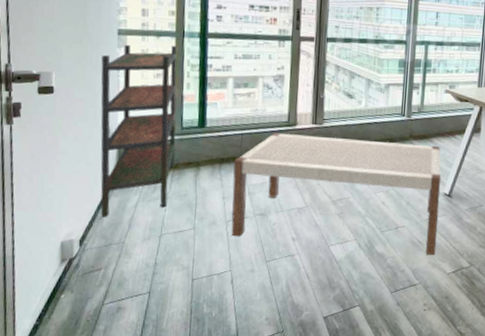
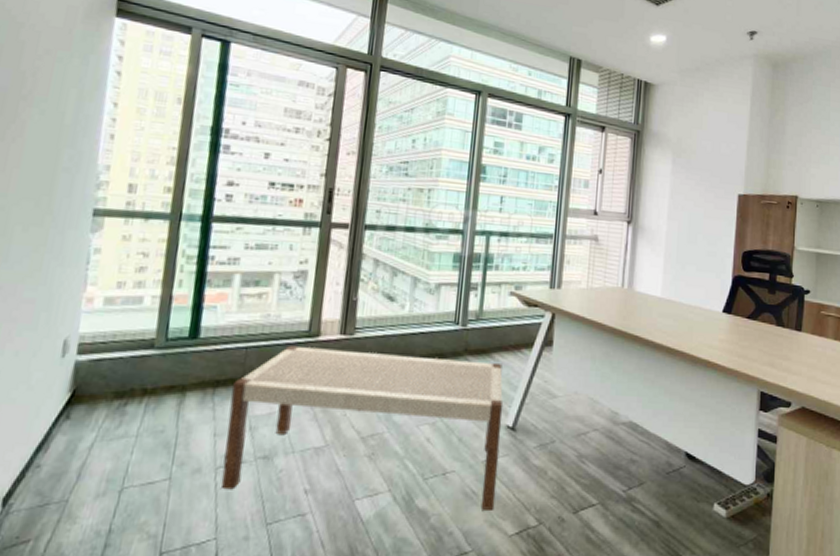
bookshelf: present [100,44,178,219] -> none [39,228,170,466]

